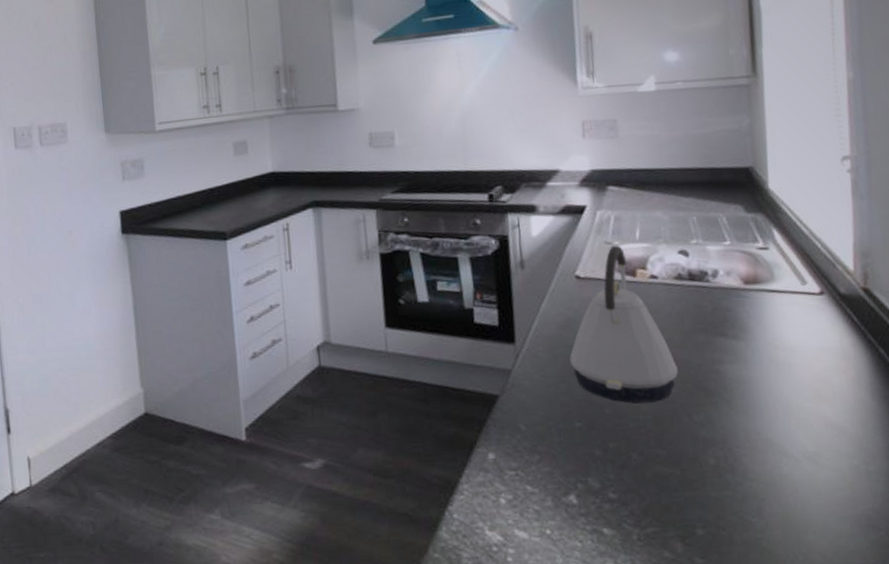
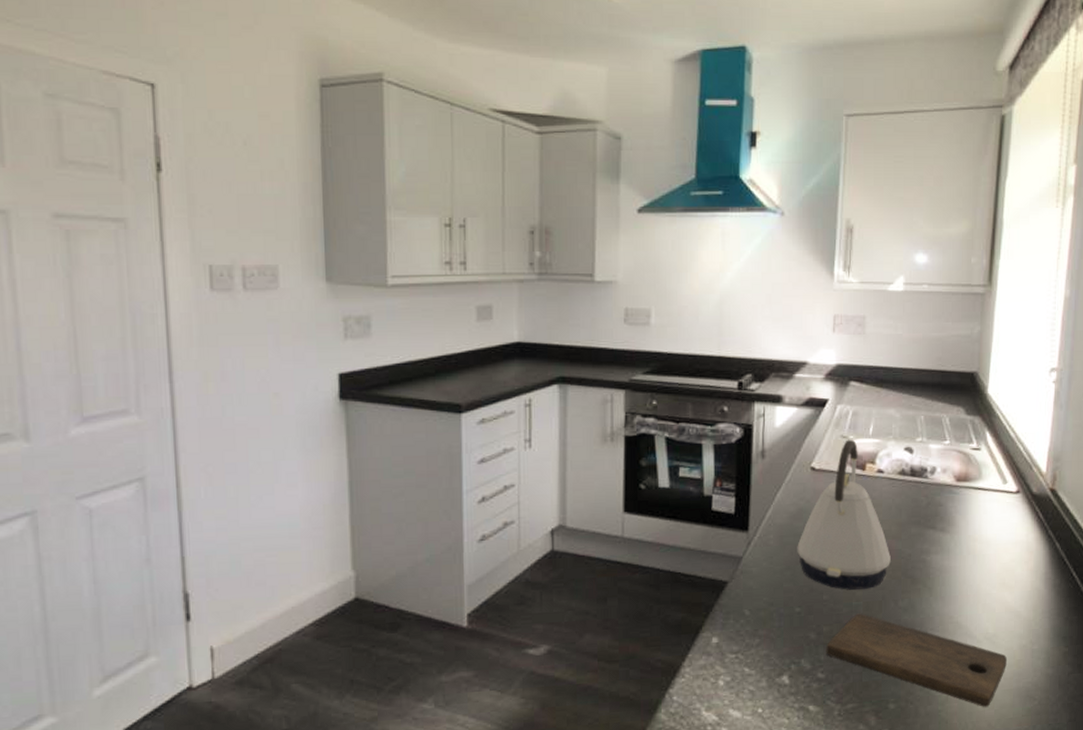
cutting board: none [614,428,837,538] -> present [826,613,1008,708]

